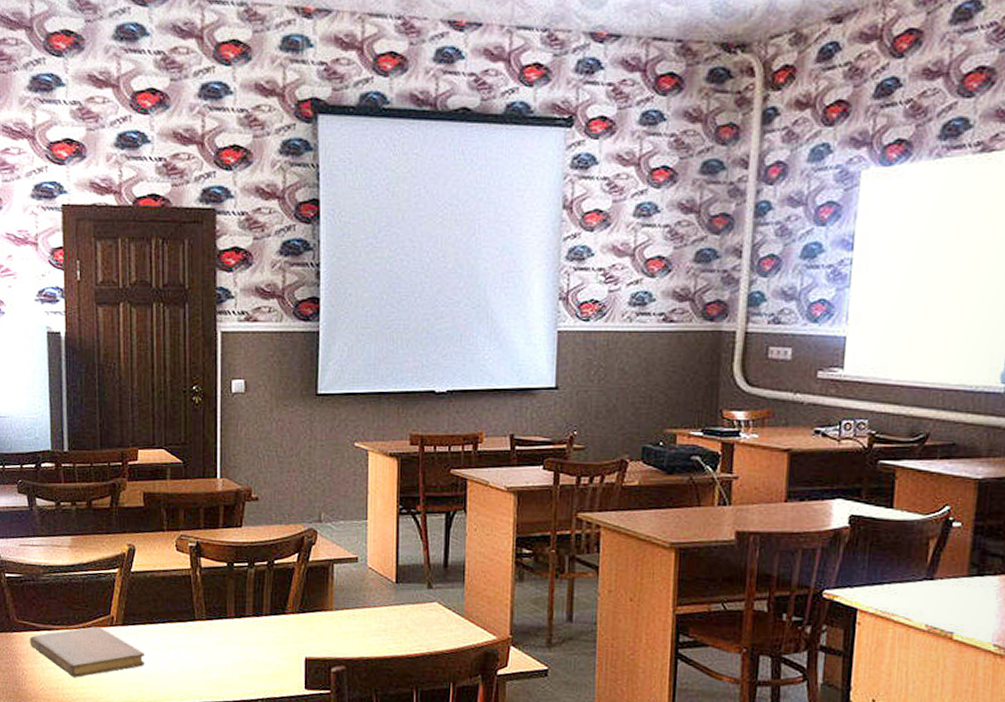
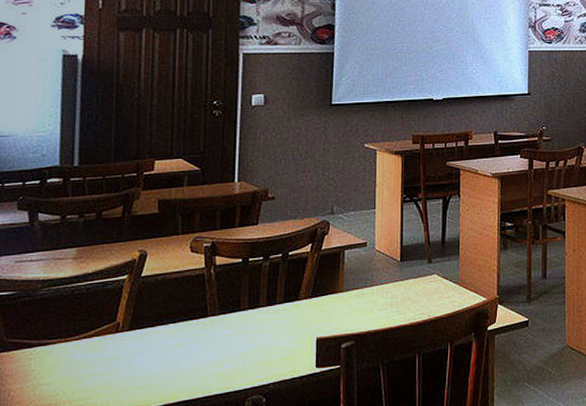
notebook: present [30,626,145,678] -> none [20,335,153,390]

